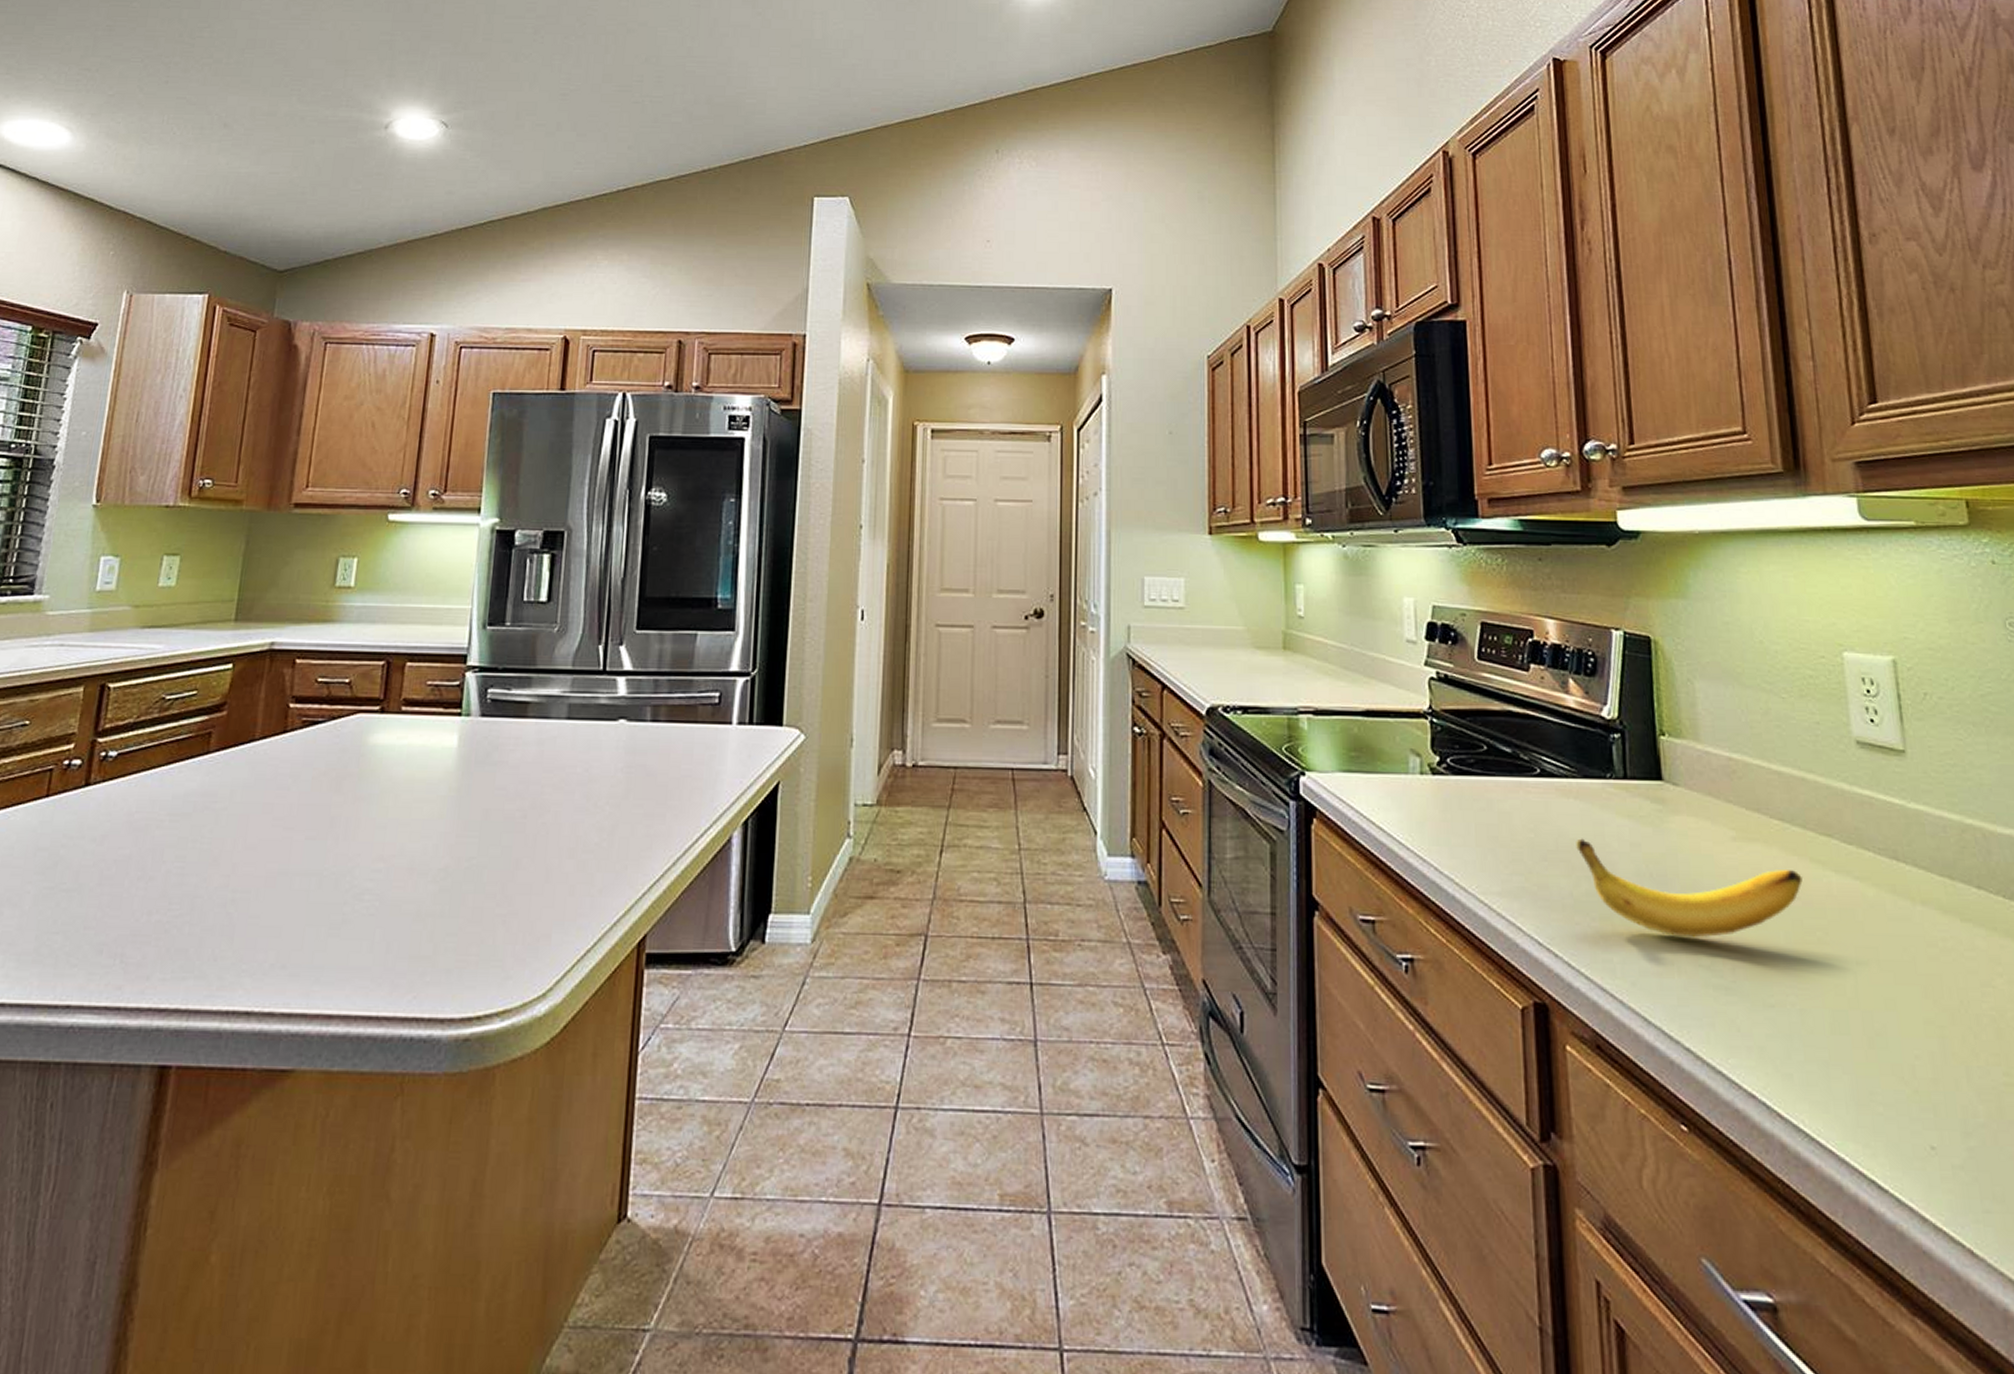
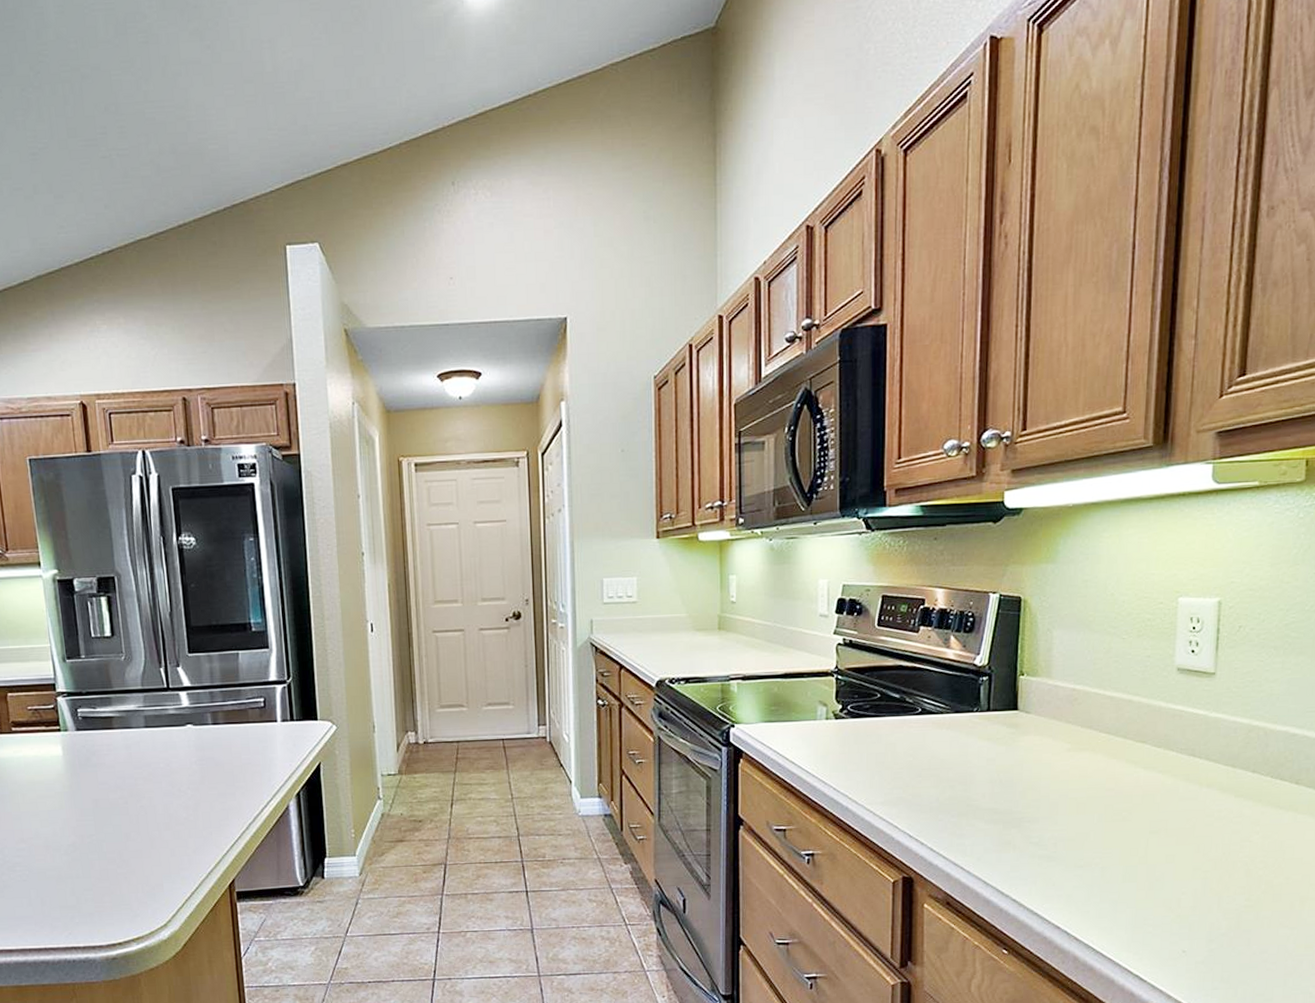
banana: present [1576,838,1803,938] -> none [945,758,1118,824]

